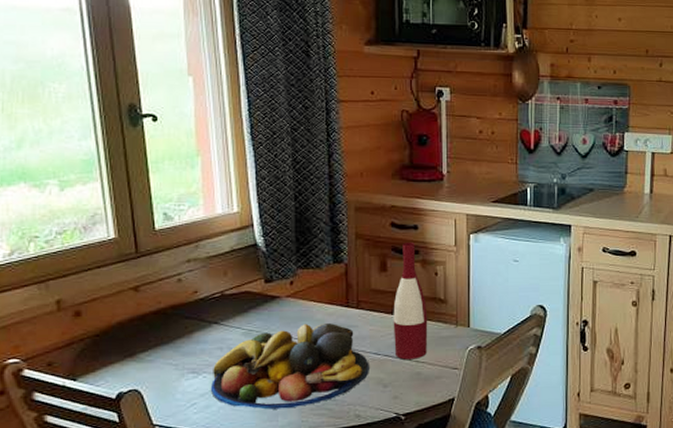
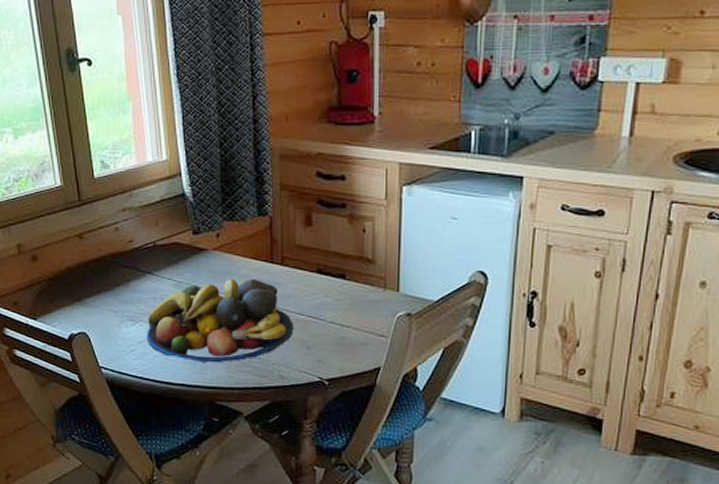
wine bottle: present [393,242,428,360] -> none [317,194,354,323]

